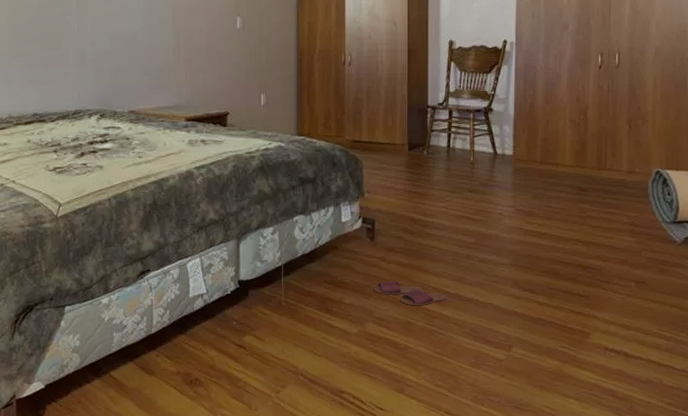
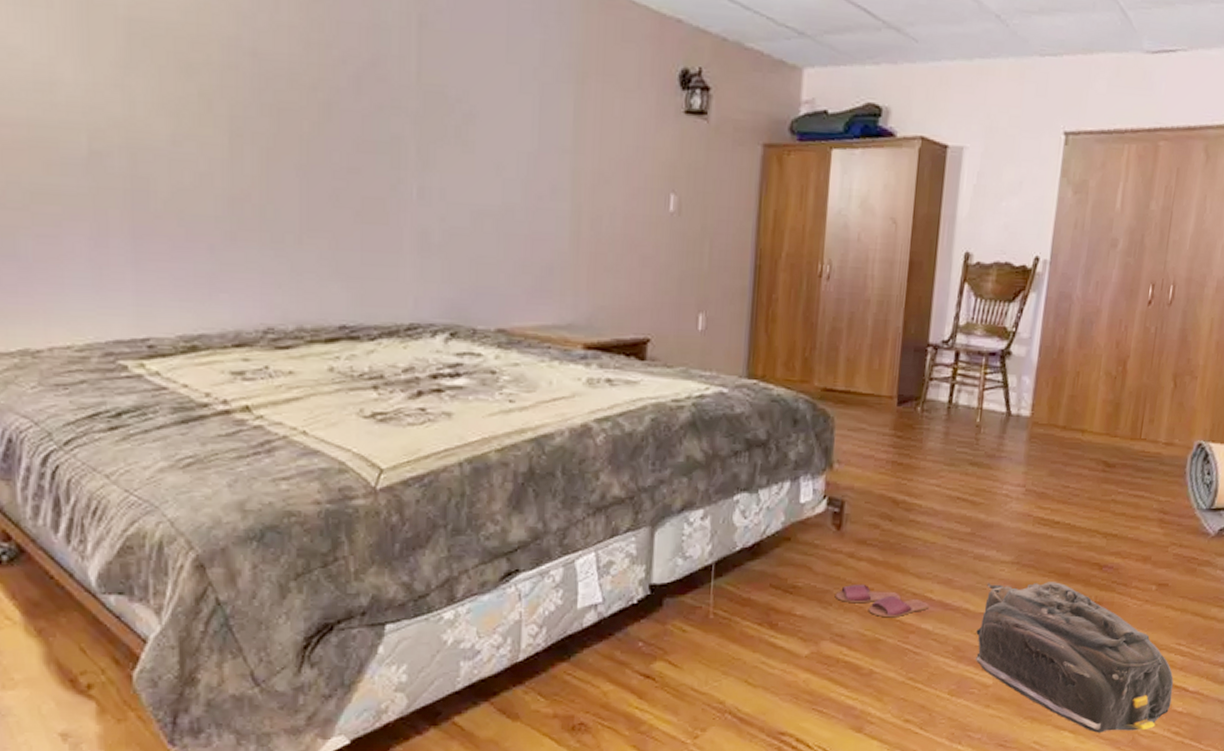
duffel bag: none [487,279,662,401] -> present [976,582,1174,733]

